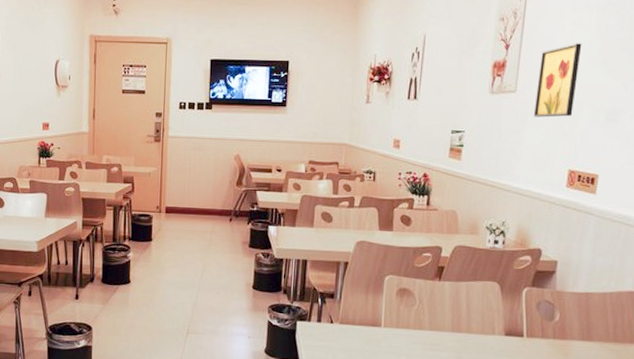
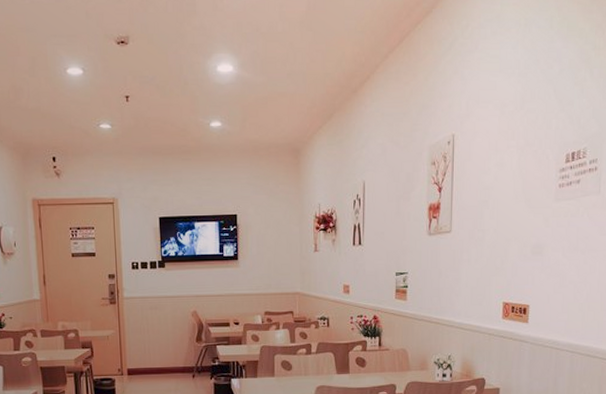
wall art: present [533,43,582,118] -> none [468,182,506,255]

